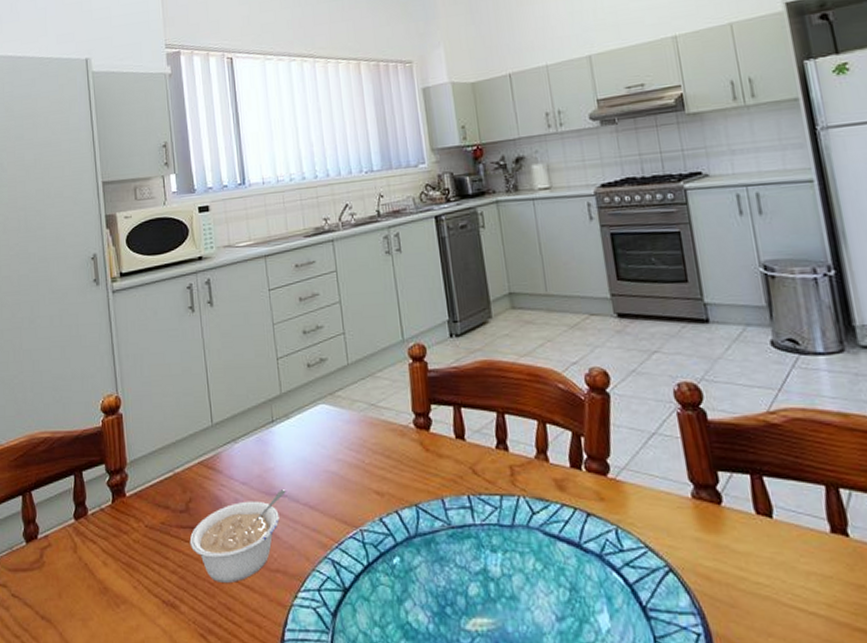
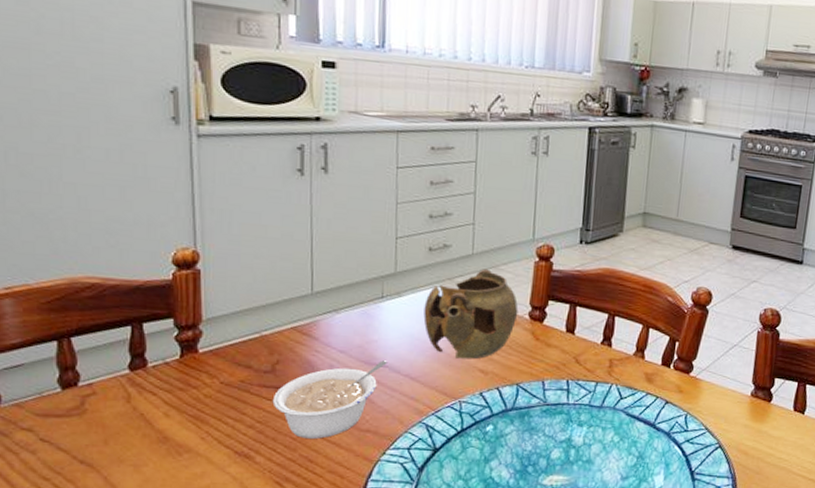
teapot: none [311,378,403,480] -> present [423,268,518,360]

